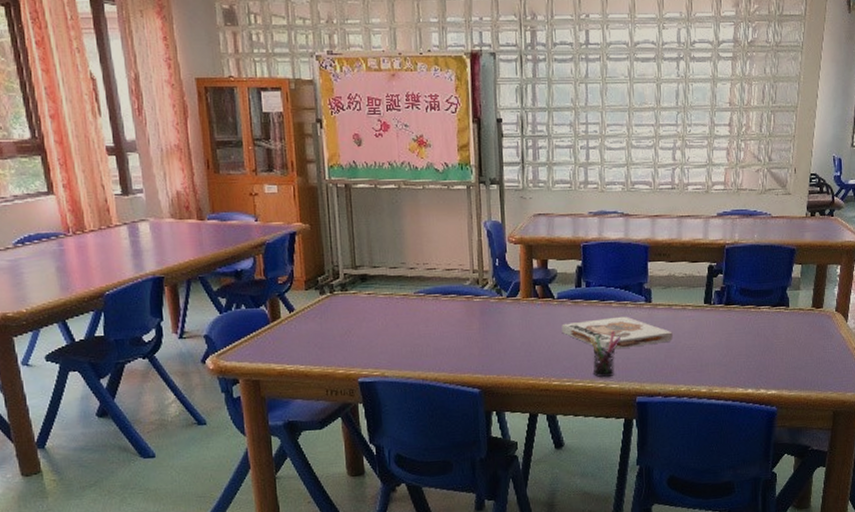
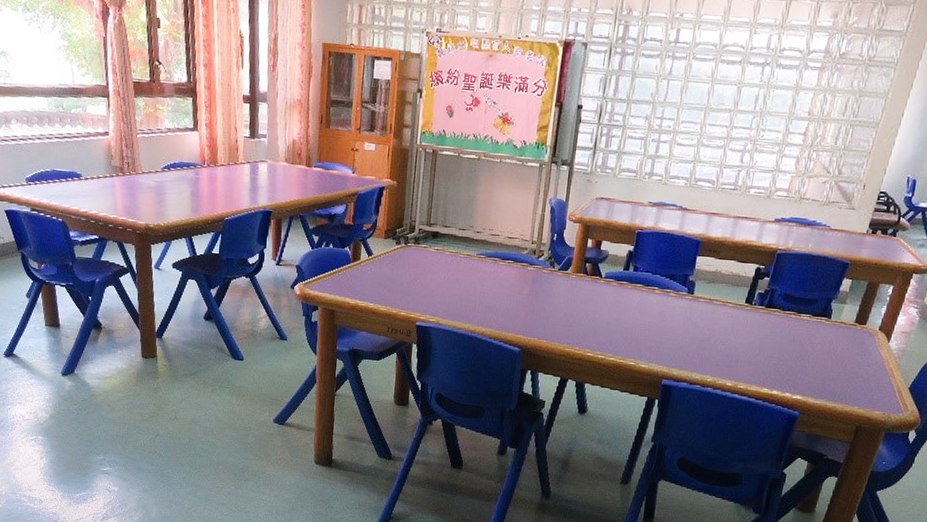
board game: present [561,316,673,351] -> none [603,301,709,334]
pen holder: present [589,330,621,378] -> none [625,314,658,357]

